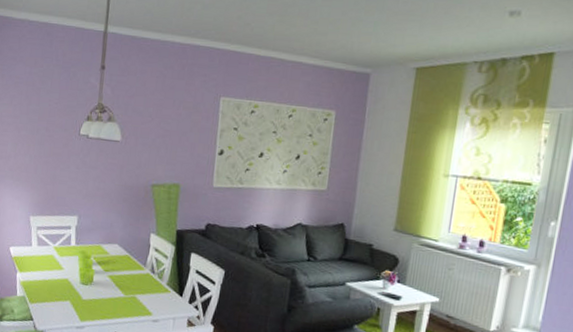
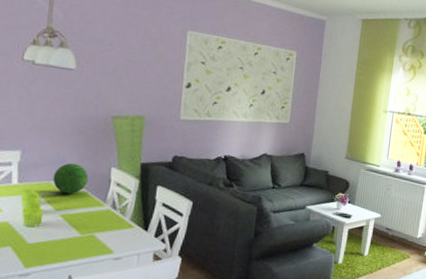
decorative ball: none [102,228,131,257] -> present [52,163,89,194]

